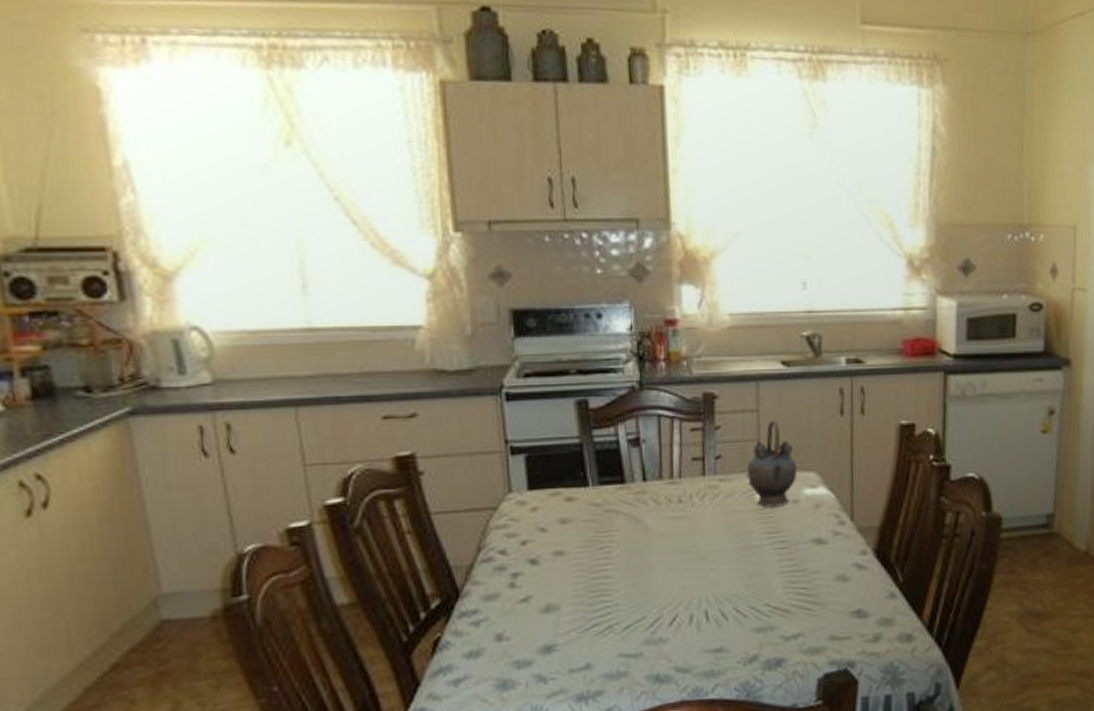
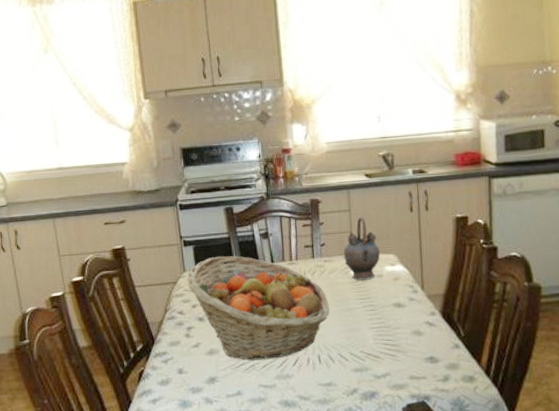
fruit basket: none [514,469,724,620] -> present [187,255,330,360]

